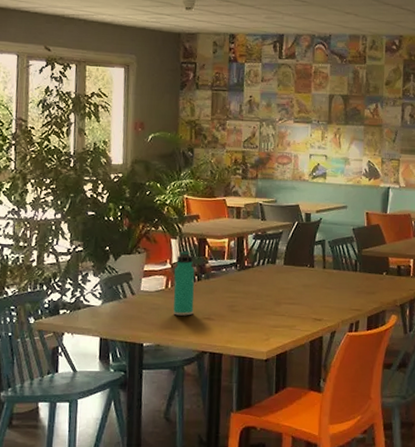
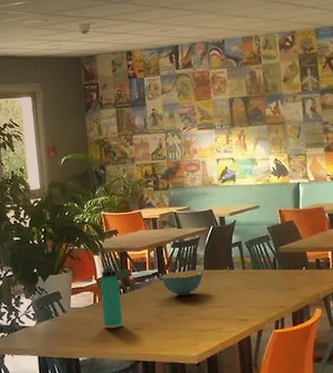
cereal bowl: none [239,264,282,289] -> present [162,271,203,296]

